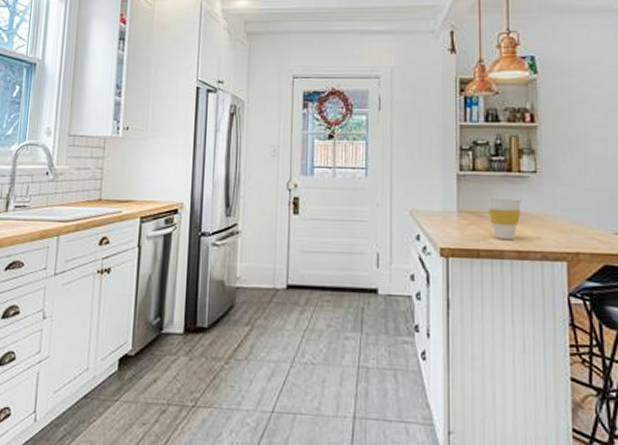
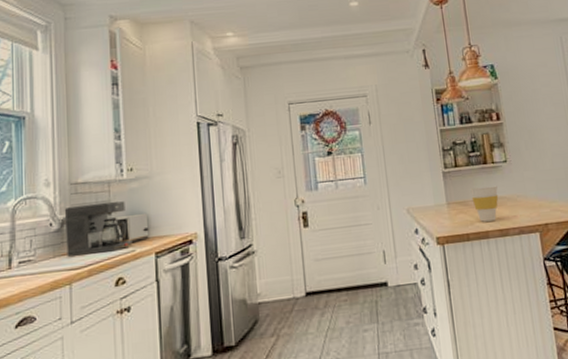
coffee maker: none [58,157,120,211] -> present [64,201,133,258]
toaster: none [107,174,138,204] -> present [116,213,149,244]

